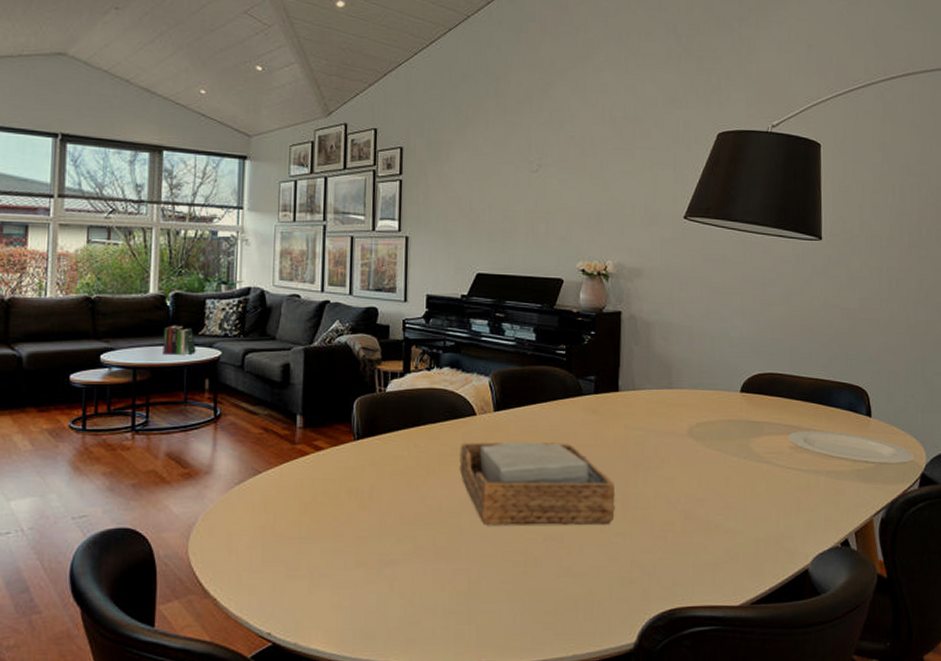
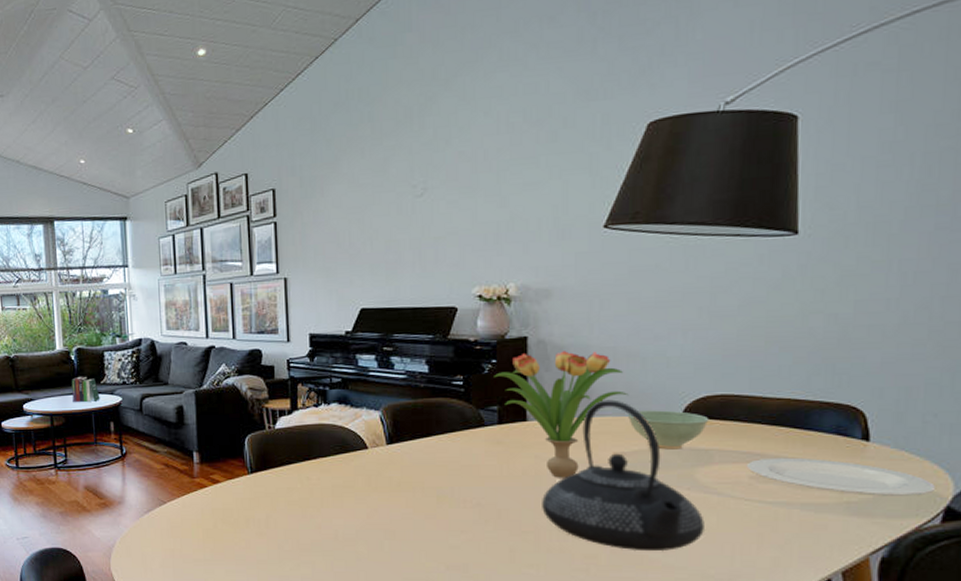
napkin holder: present [459,441,615,526] -> none [353,473,526,556]
flower arrangement: none [592,326,701,447] -> present [494,351,629,478]
teapot: none [629,374,757,518] -> present [542,399,705,552]
bowl: none [699,385,761,422] -> present [627,410,709,450]

